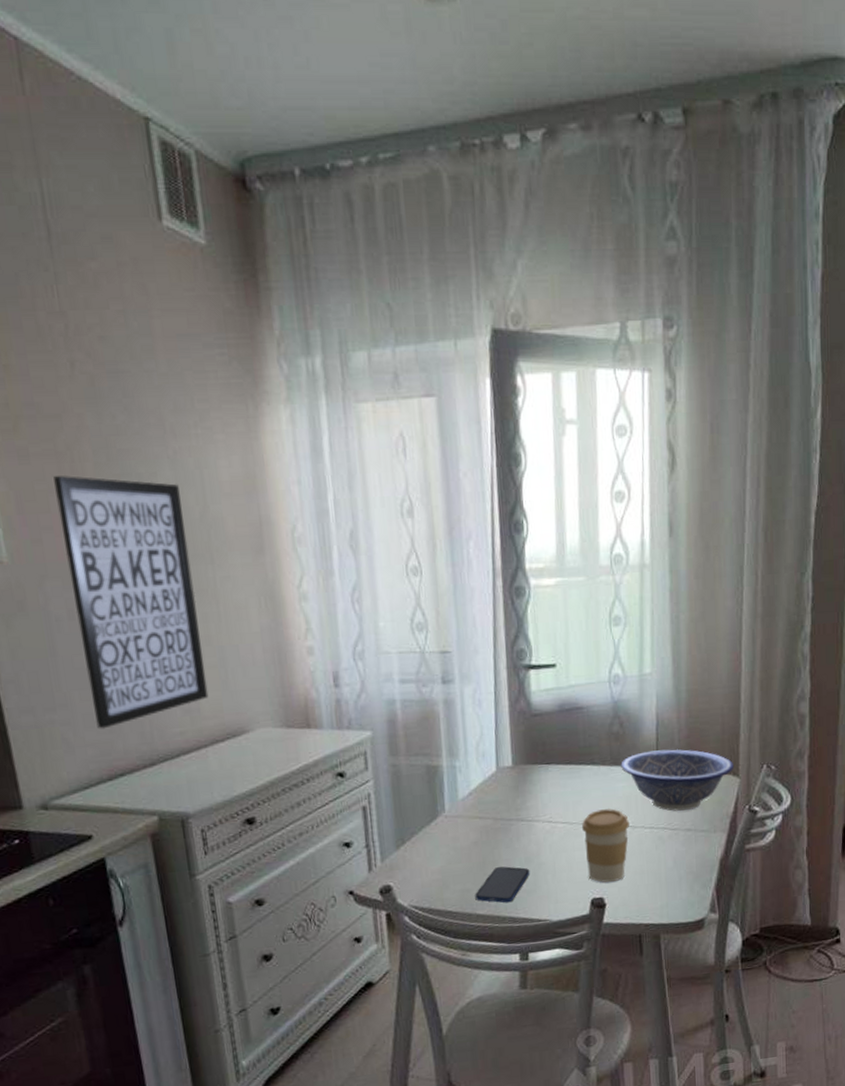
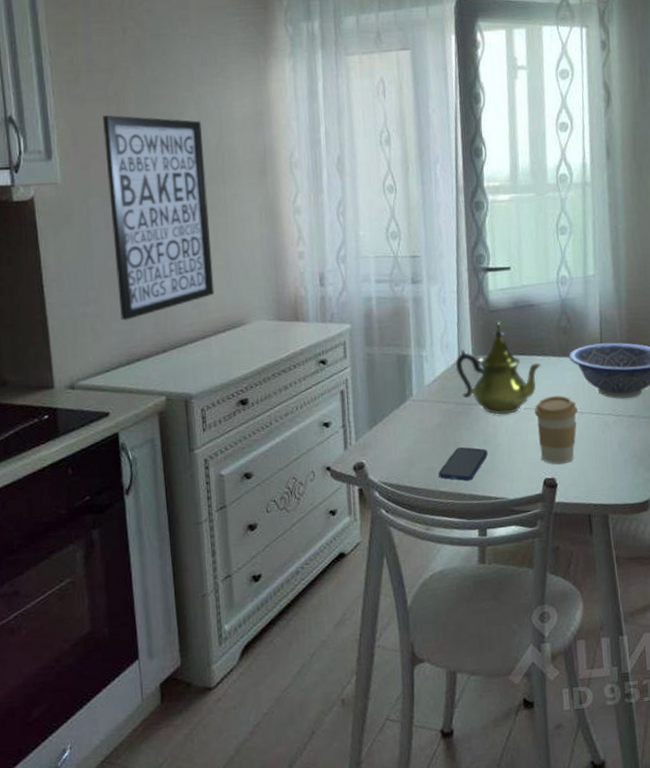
teapot: none [494,728,591,831] -> present [456,322,542,415]

